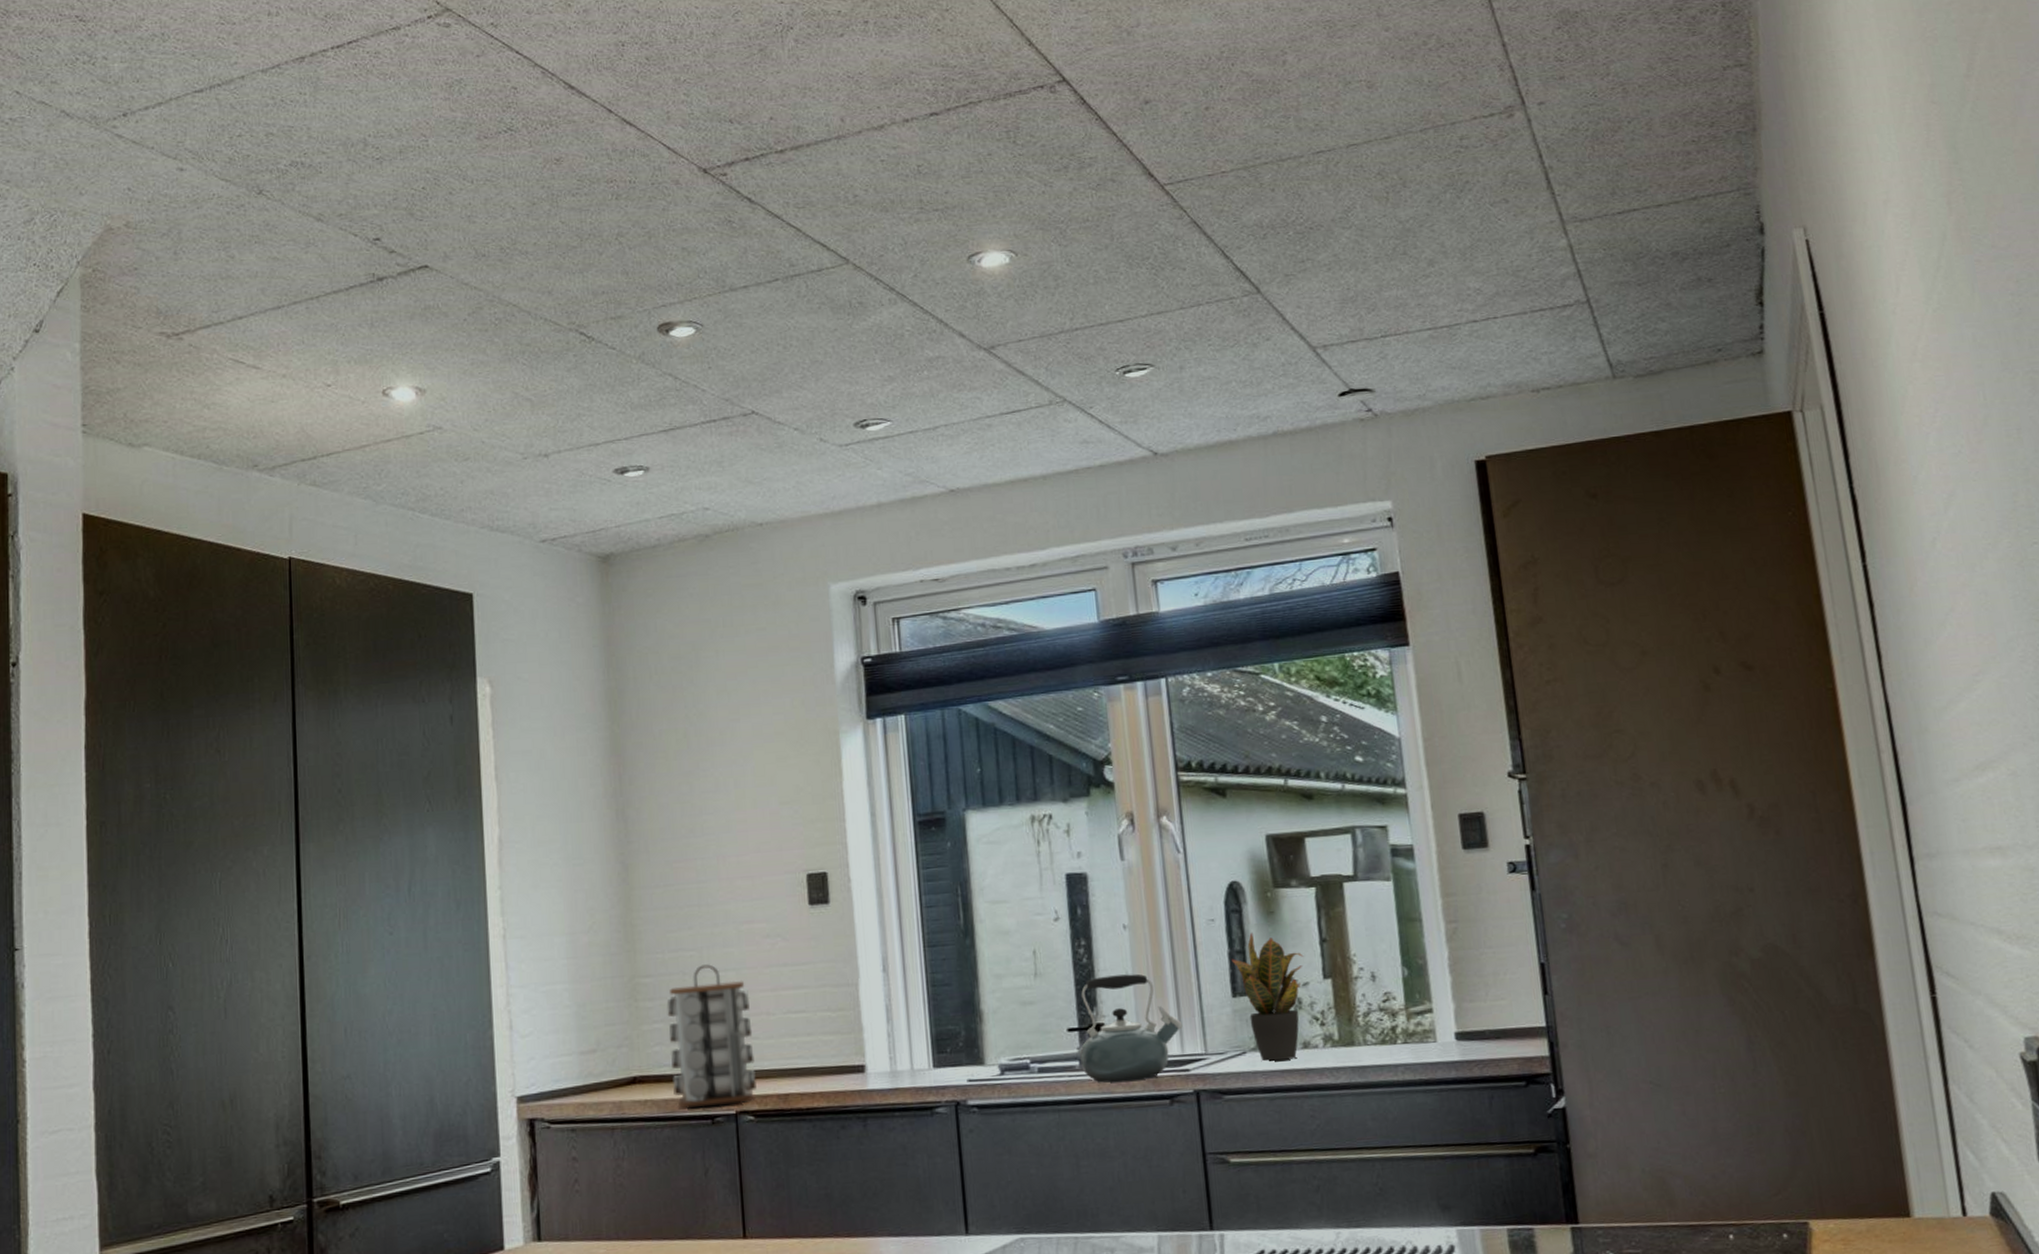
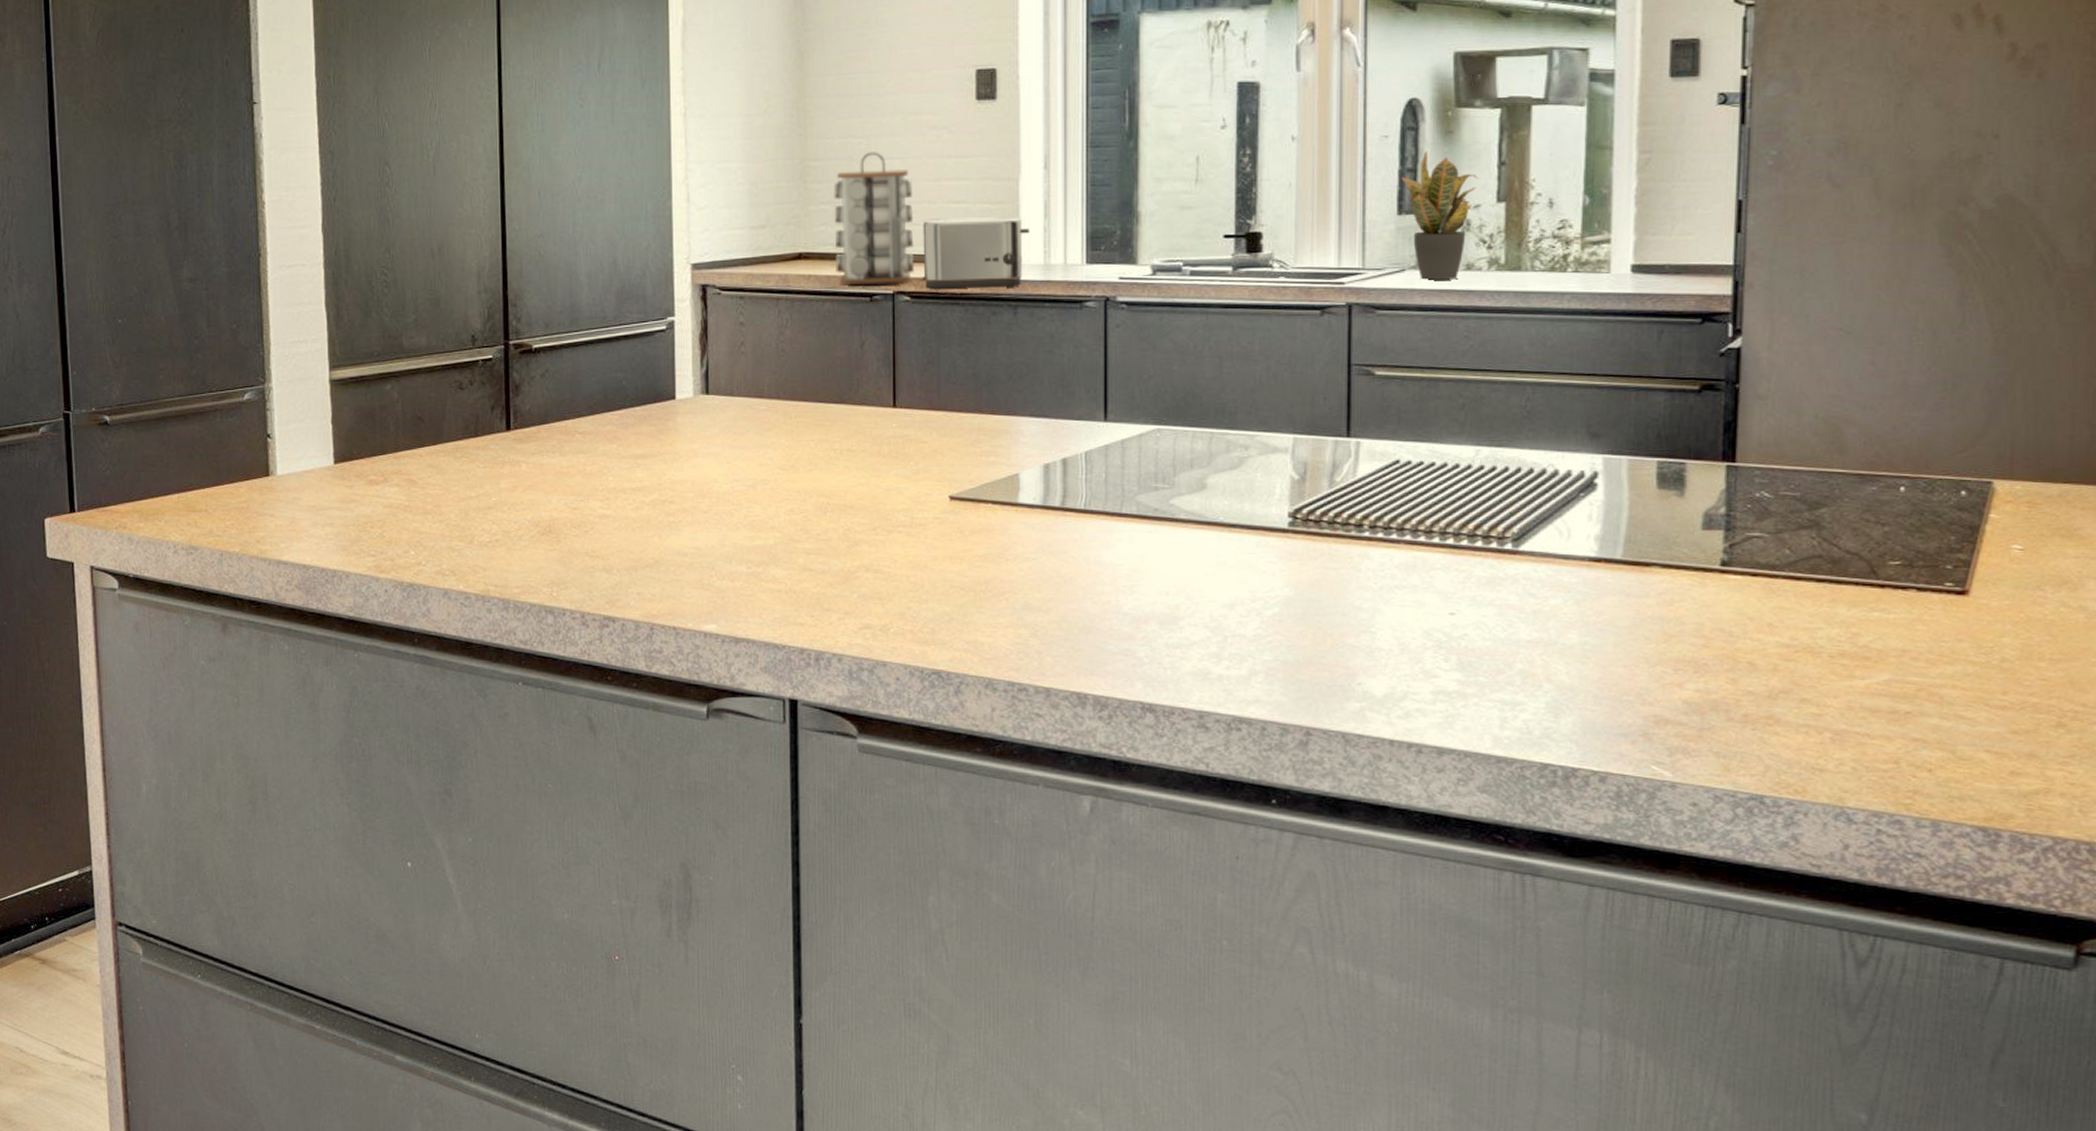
toaster: none [762,1022,873,1107] -> present [922,215,1029,290]
kettle: present [1079,973,1183,1083] -> none [1233,185,1342,289]

